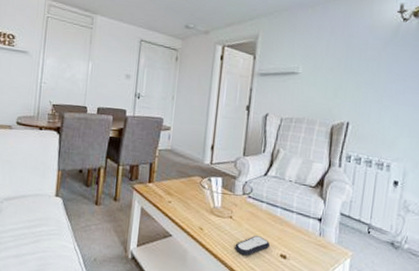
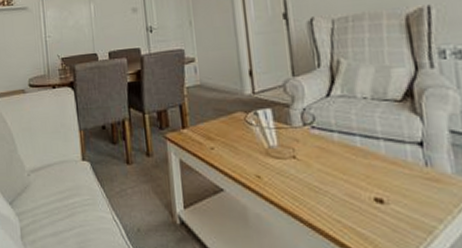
remote control: present [234,236,271,256] -> none [308,177,357,206]

